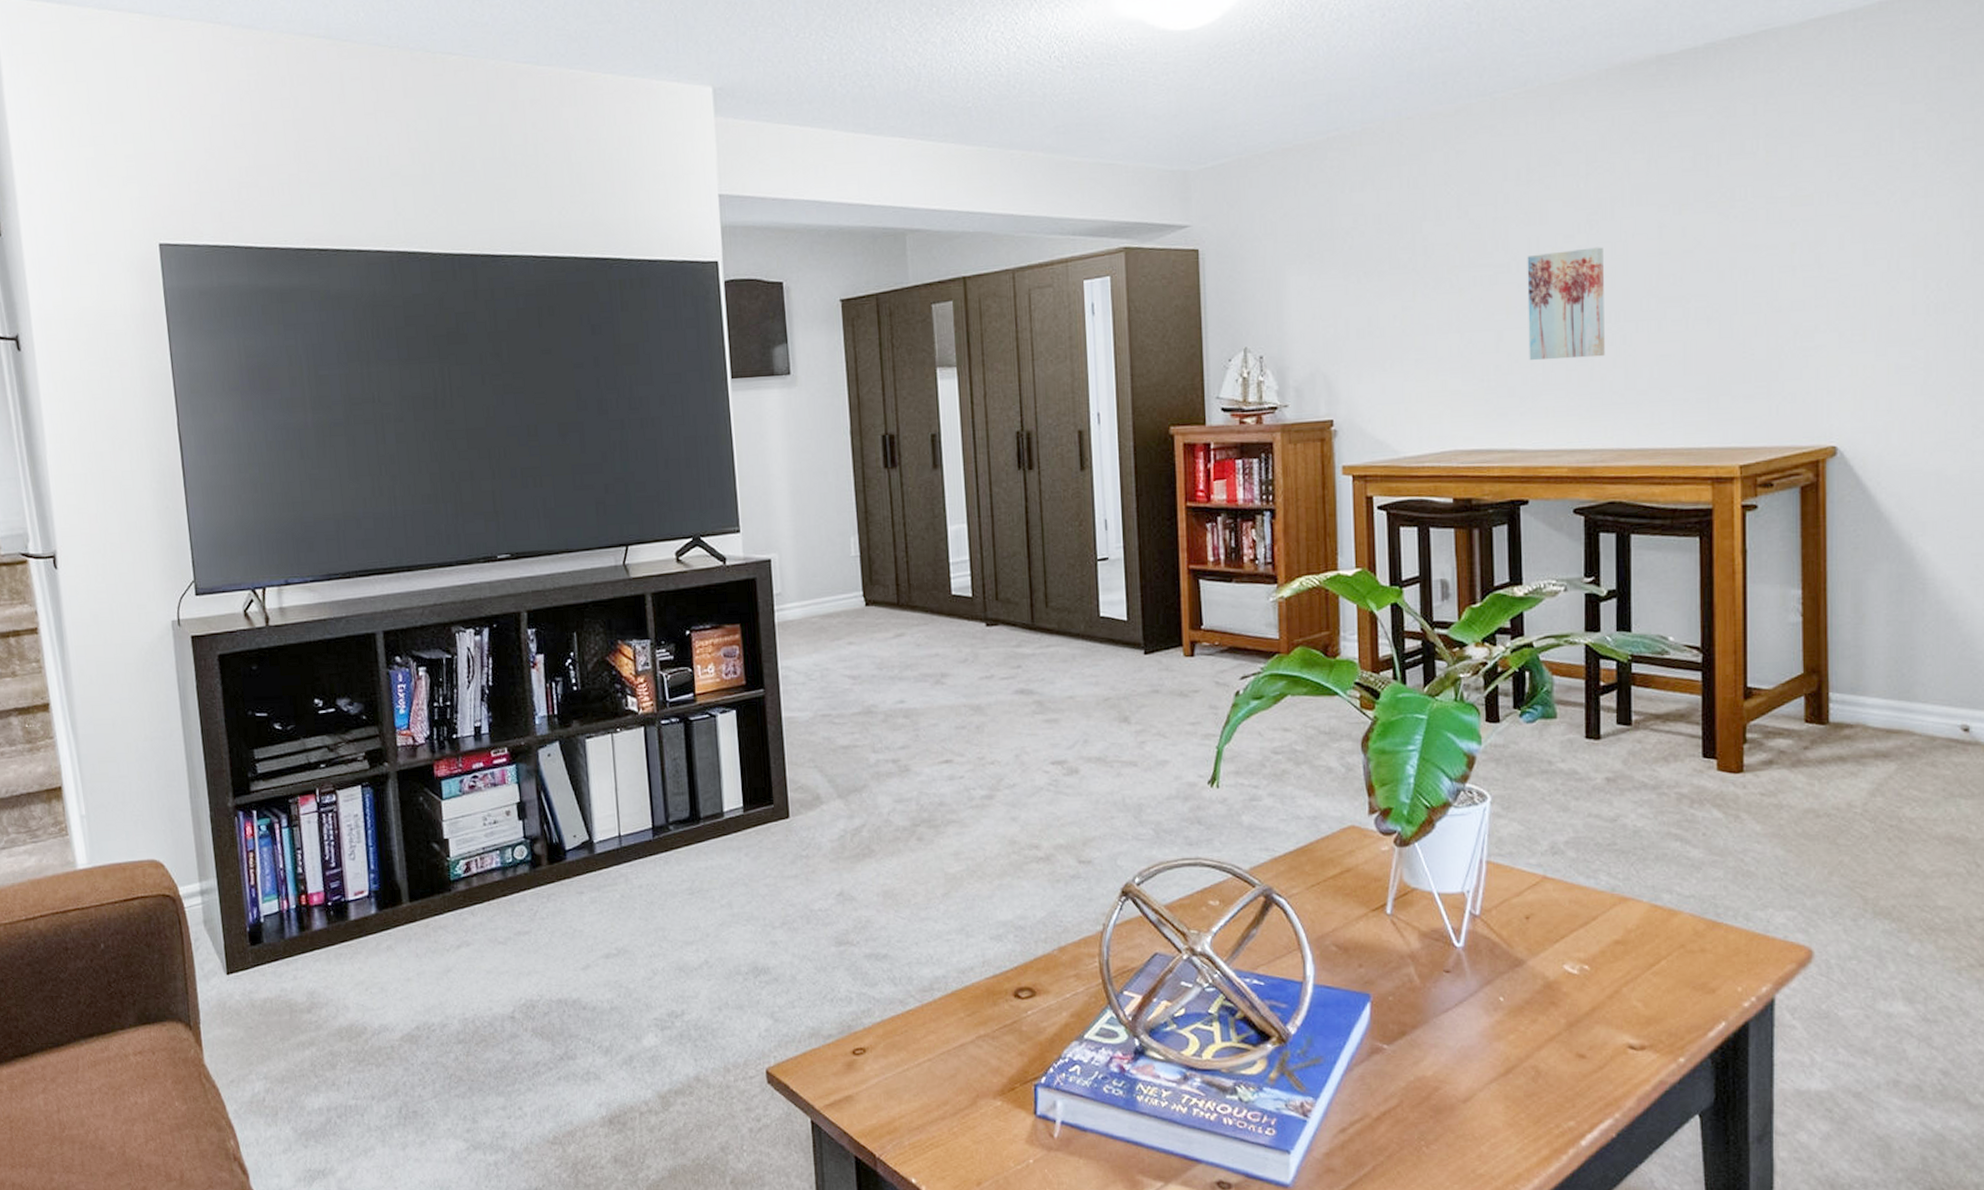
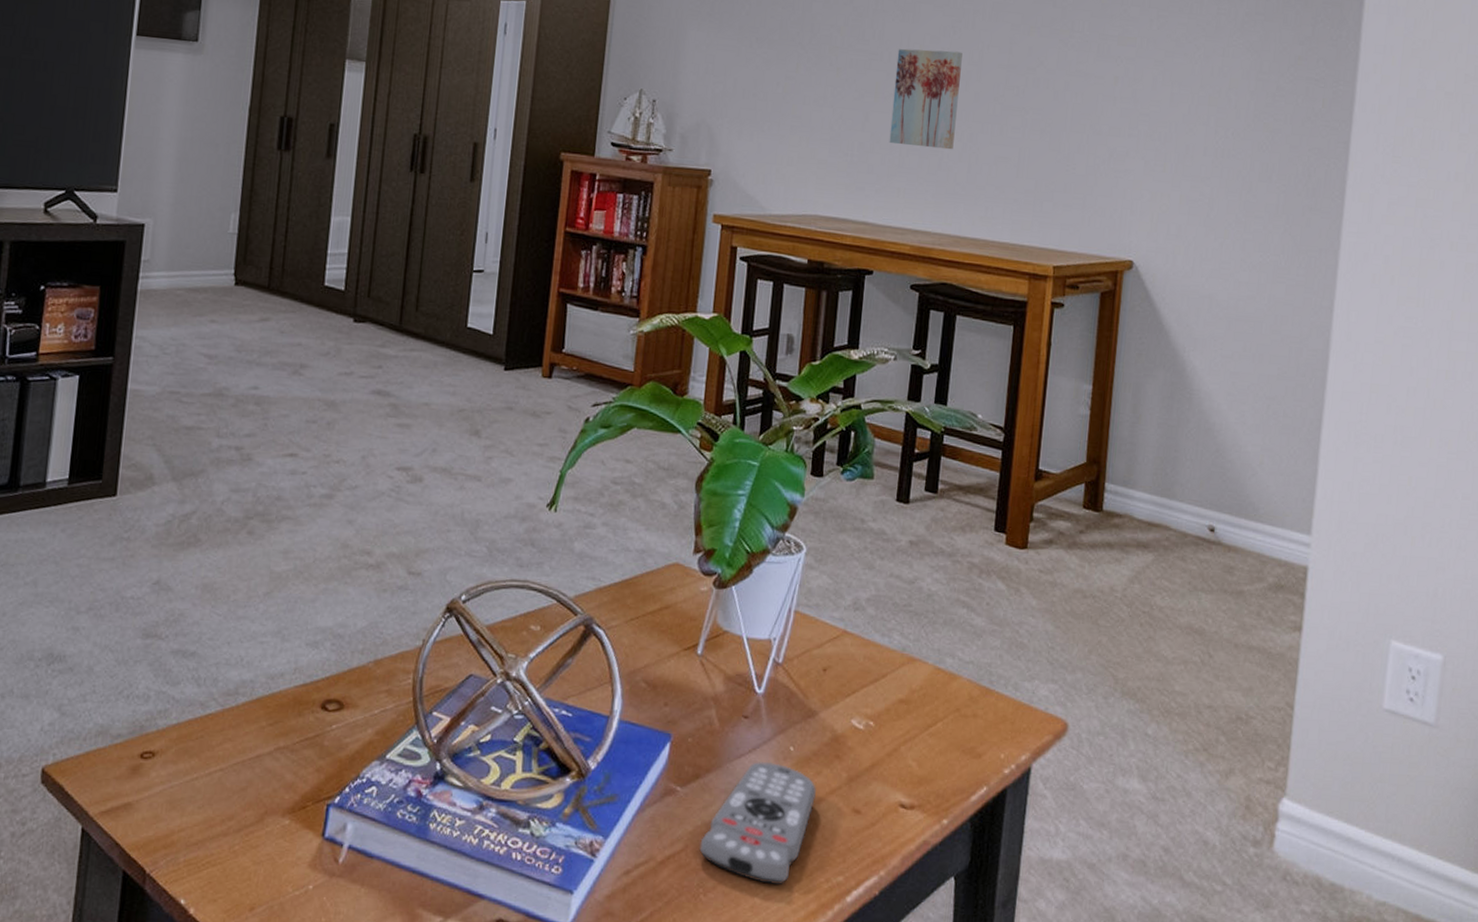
remote control: none [1415,1013,1534,1134] -> present [699,761,816,886]

